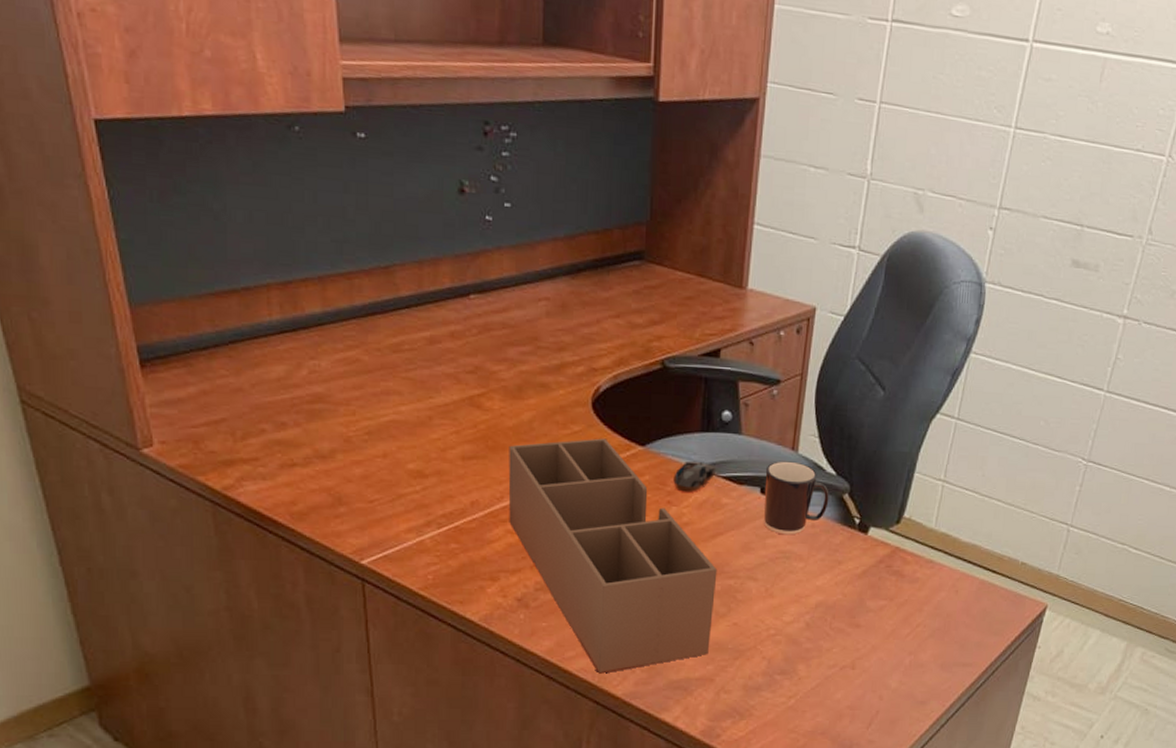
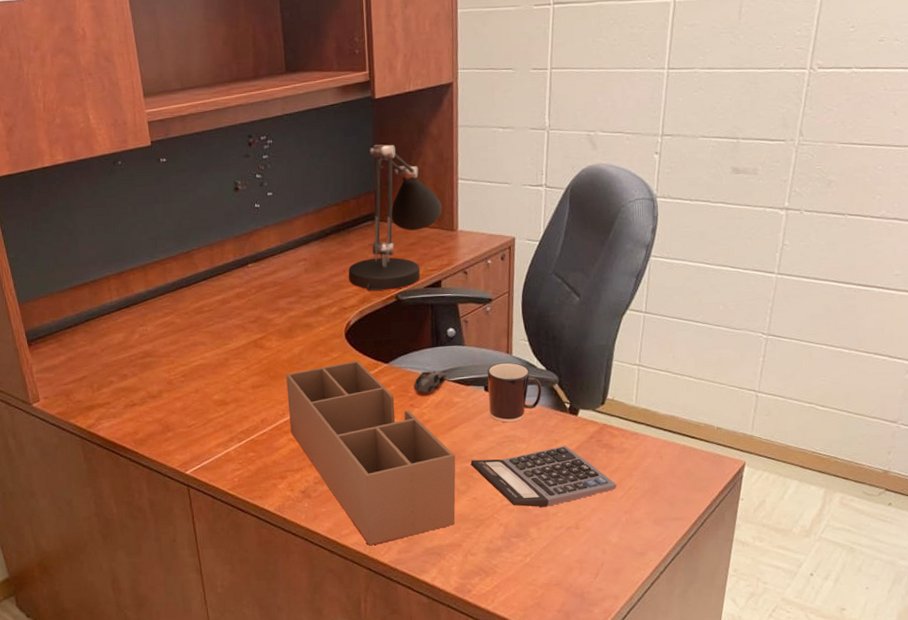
desk lamp: none [602,162,730,354] -> present [348,144,442,292]
calculator: none [734,569,904,641] -> present [470,446,617,508]

